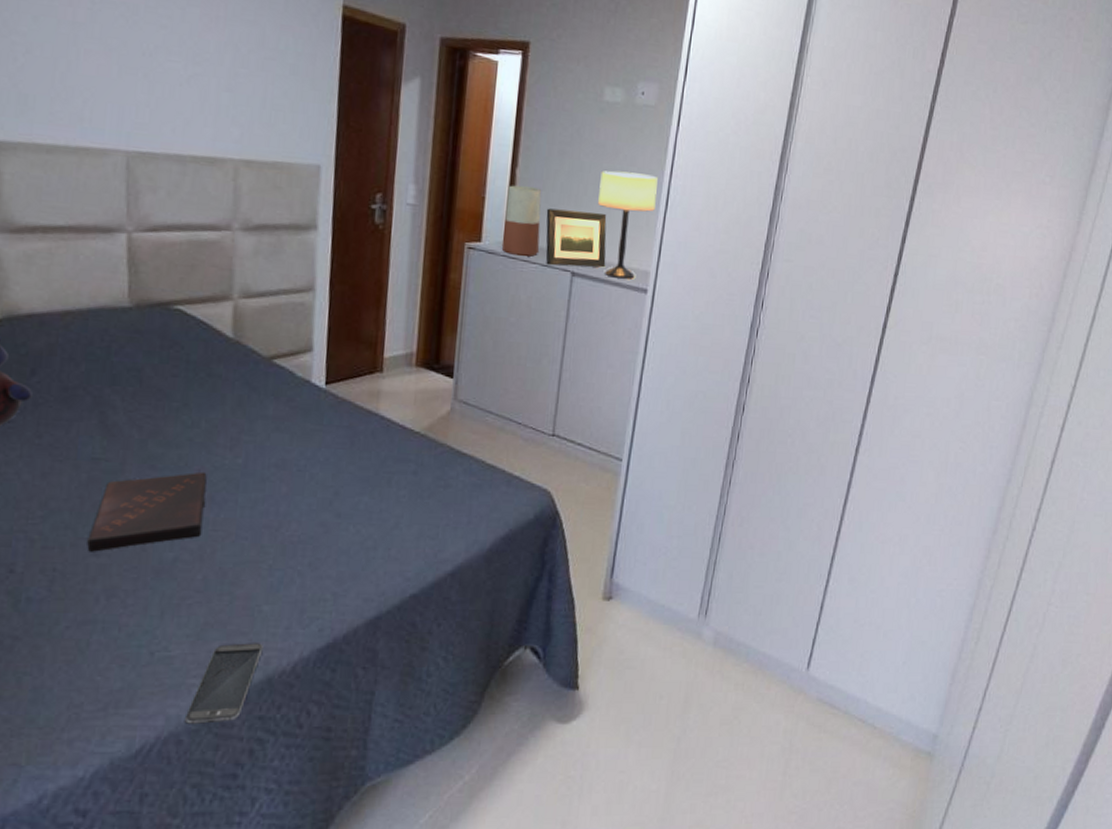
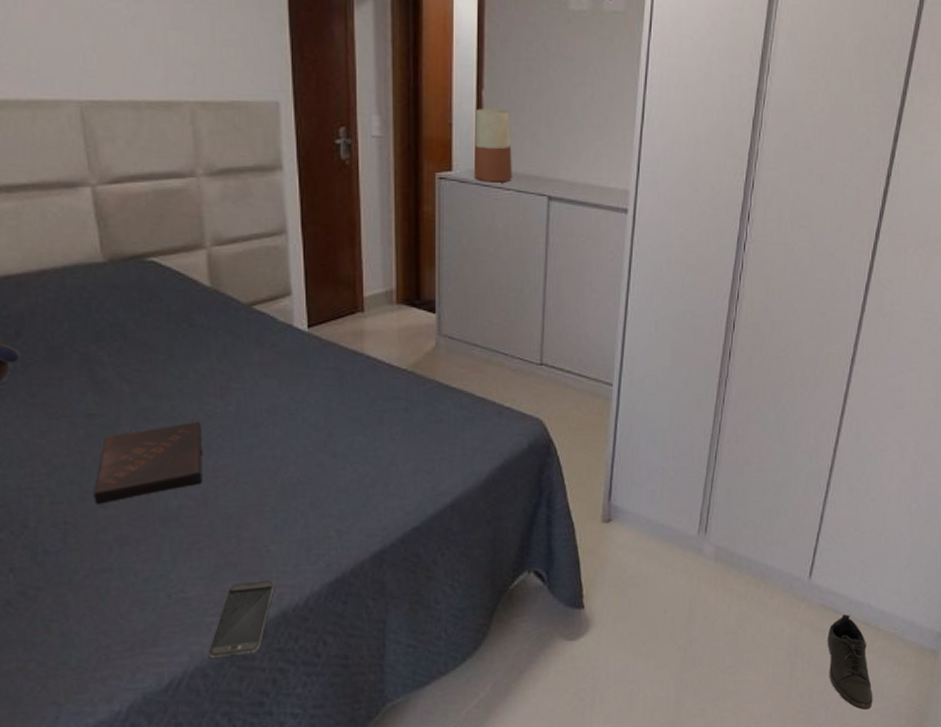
picture frame: present [545,208,607,268] -> none [517,130,583,191]
table lamp: present [598,170,658,279] -> none [571,85,632,200]
shoe: none [822,709,868,814] -> present [827,614,873,710]

